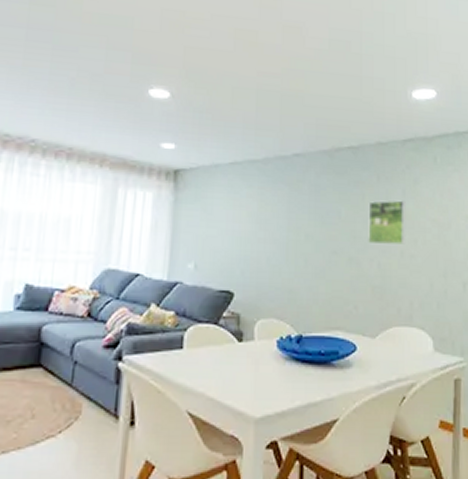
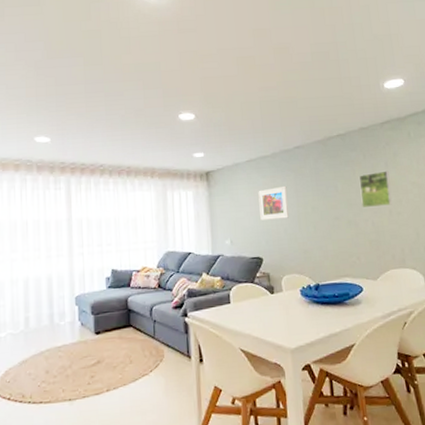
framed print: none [238,201,277,245] -> present [258,185,289,220]

